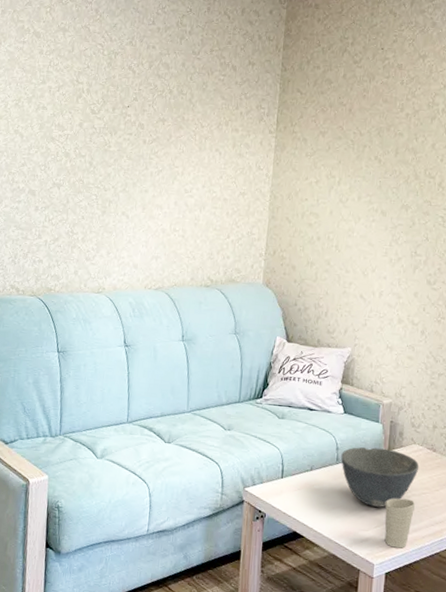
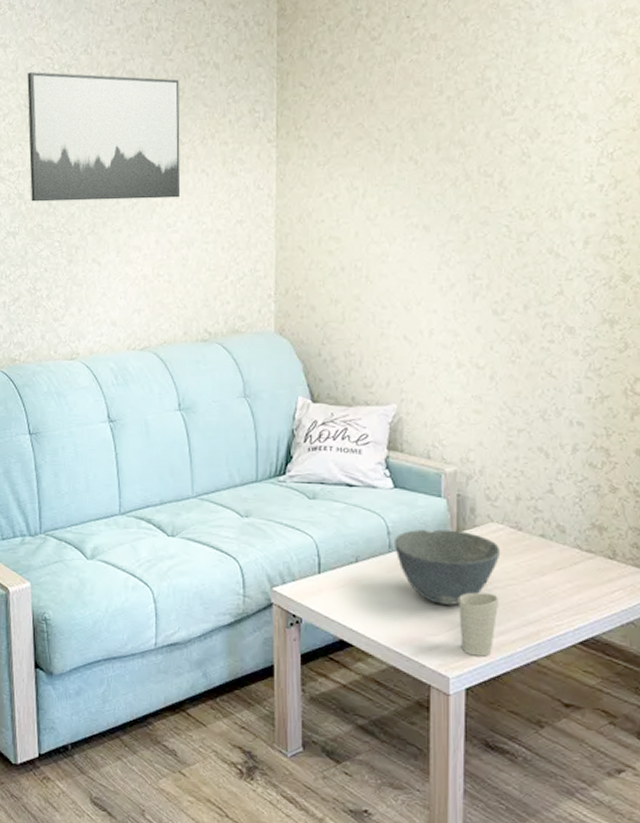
wall art: none [75,54,204,170] -> present [27,72,181,202]

